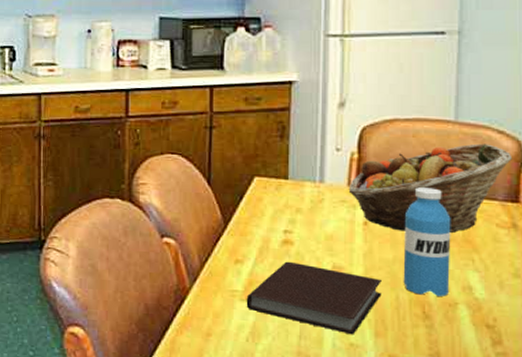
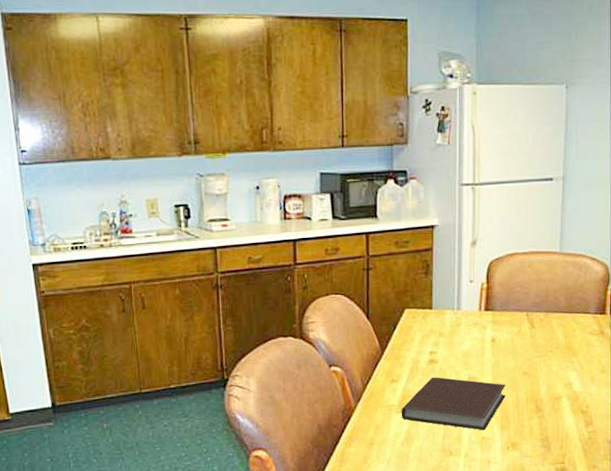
fruit basket: present [348,143,513,233] -> none [480,269,602,344]
water bottle: present [403,187,451,296] -> none [521,307,557,393]

